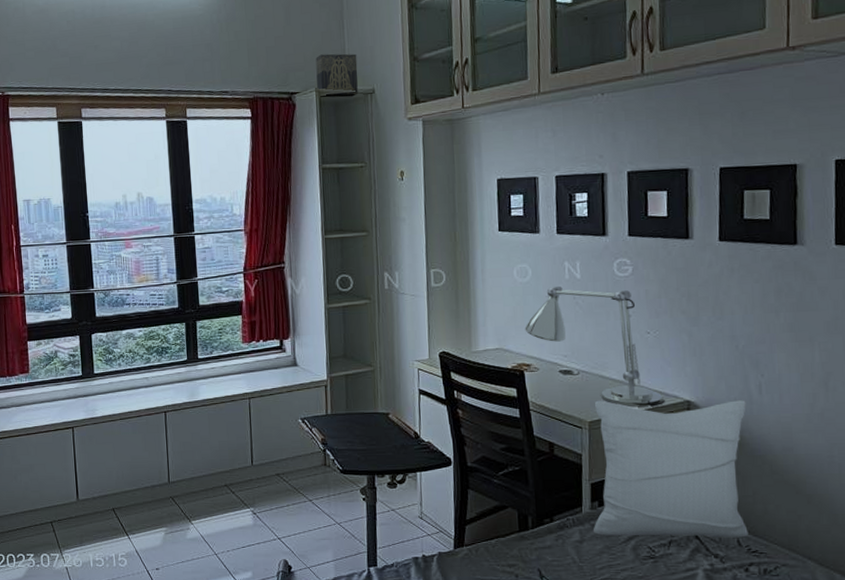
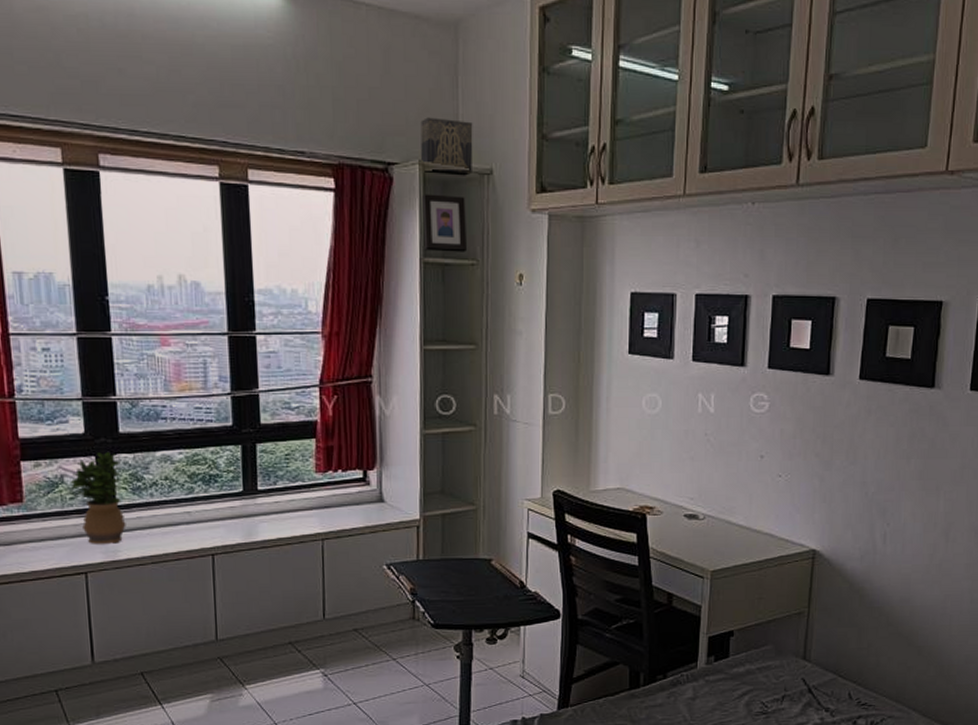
potted plant: none [61,331,102,406] -> present [70,451,126,545]
picture frame: none [319,113,357,159] -> present [422,194,468,252]
desk lamp: present [525,285,665,407] -> none [650,420,791,556]
pillow: present [592,400,748,538] -> none [706,548,870,692]

